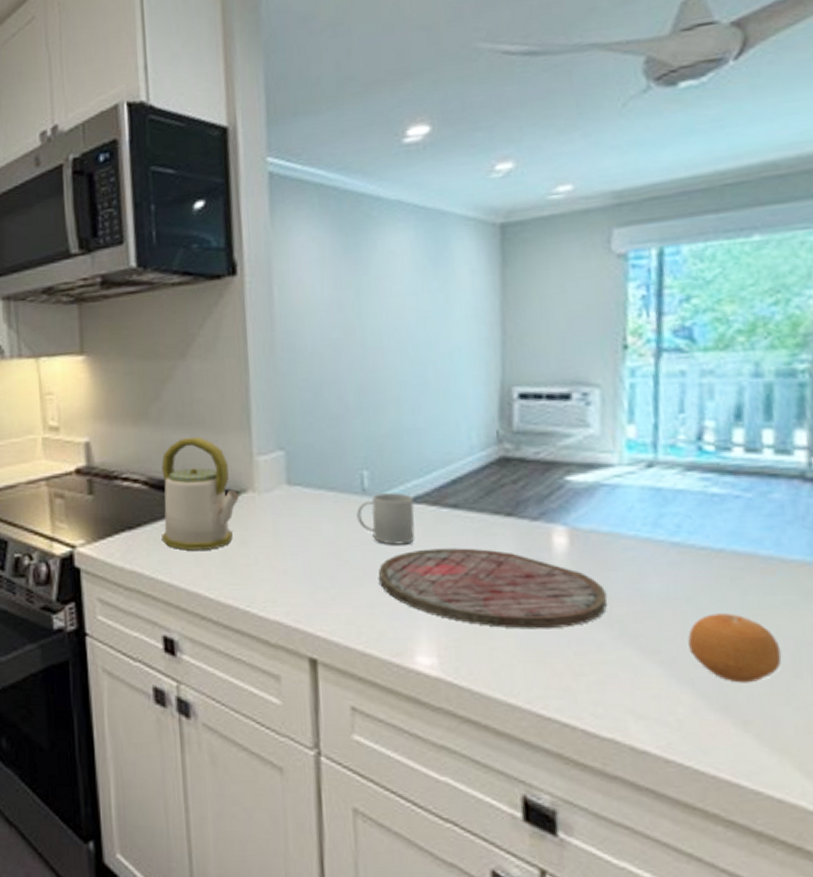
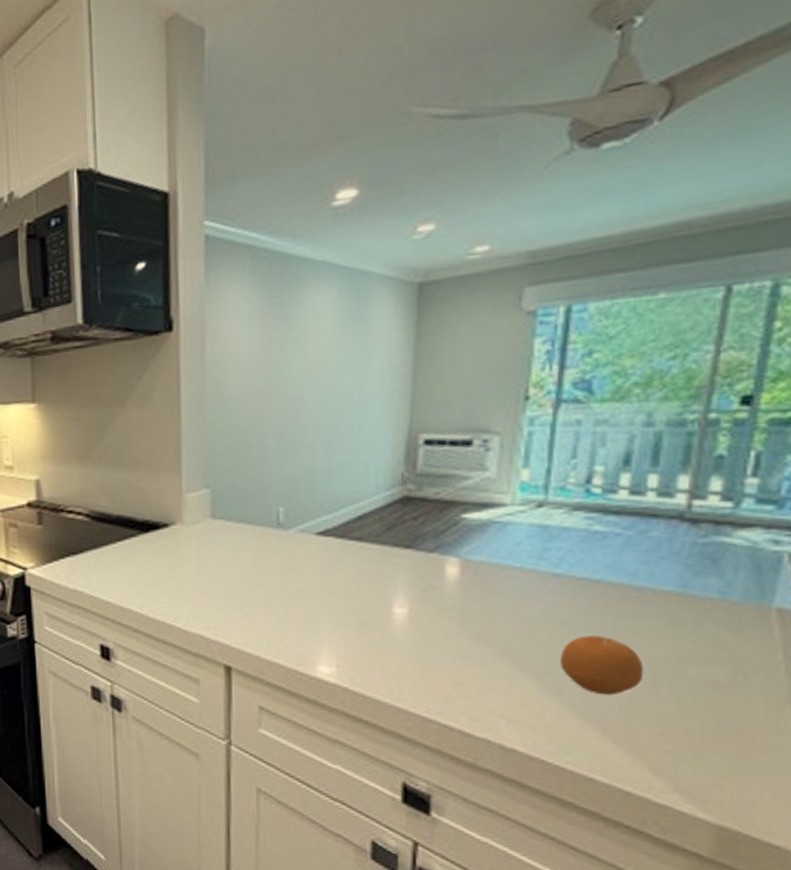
kettle: present [161,436,240,551] -> none [100,475,170,573]
mug: present [356,493,415,545] -> none [272,527,323,572]
cutting board: present [379,548,608,629] -> none [289,575,491,646]

